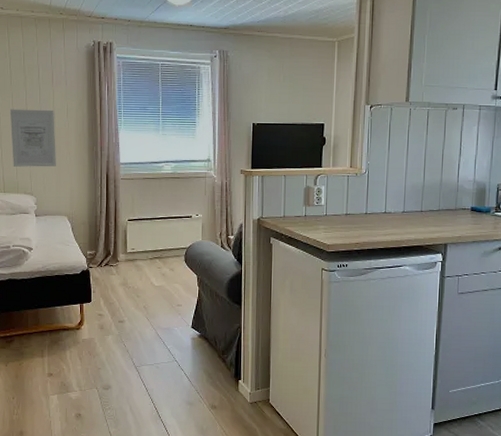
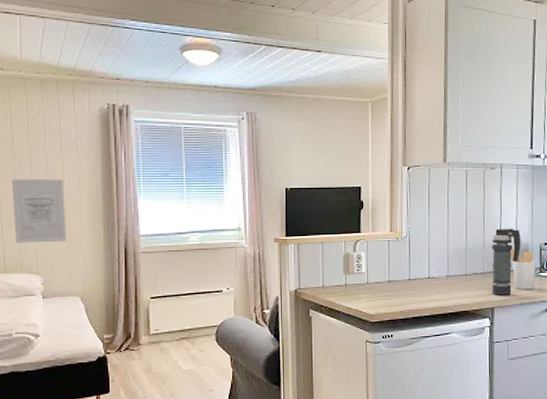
smoke grenade: none [446,167,479,233] -> present [492,228,521,296]
utensil holder: none [466,187,492,229] -> present [510,248,536,290]

